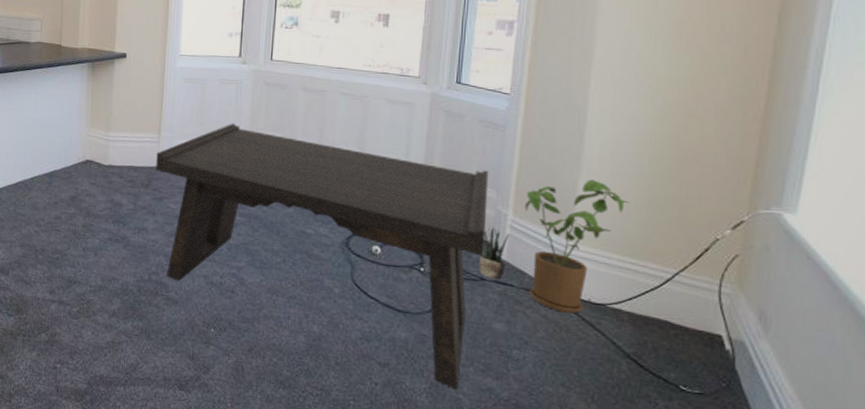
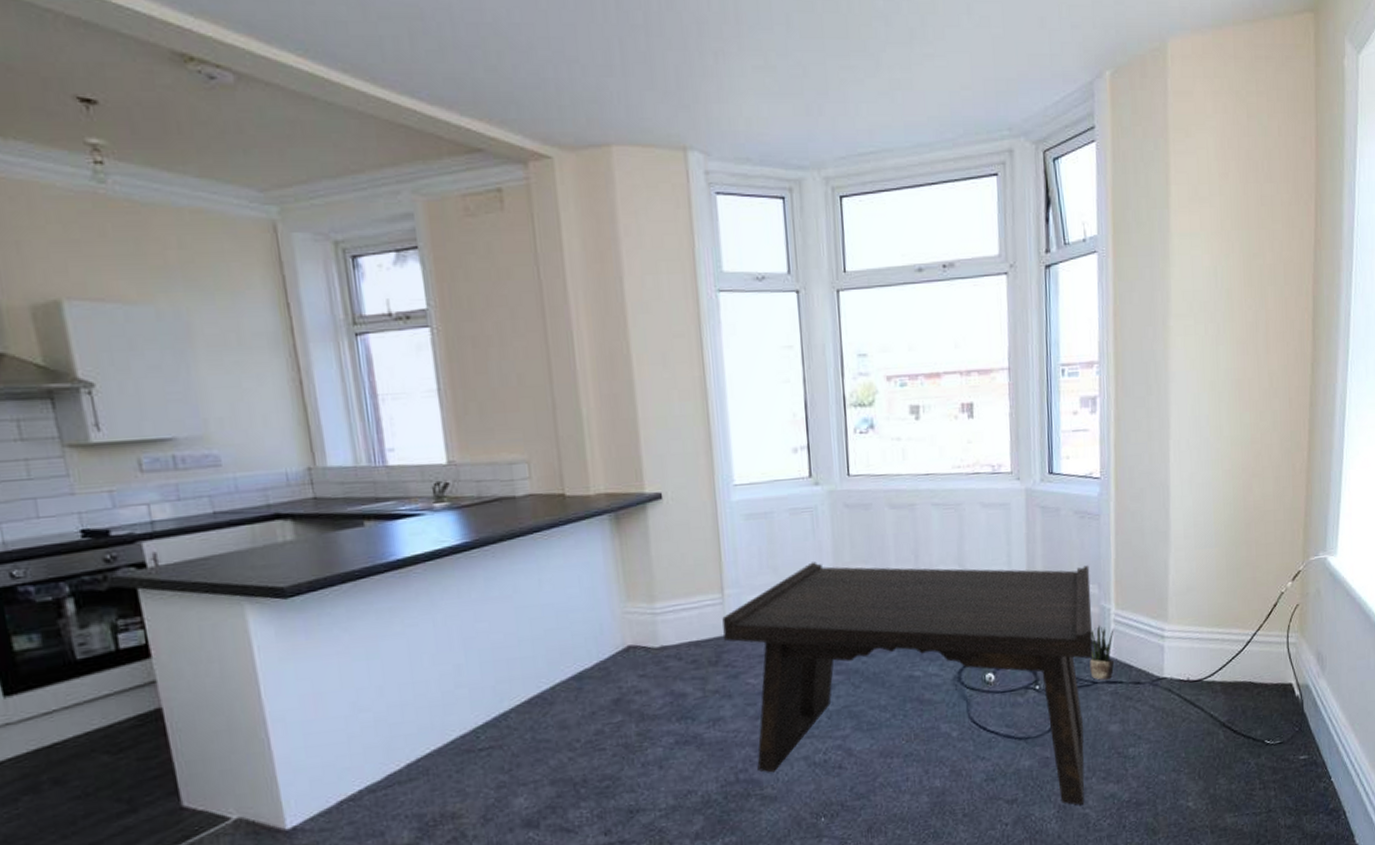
house plant: present [524,179,630,314] -> none [1124,555,1212,698]

